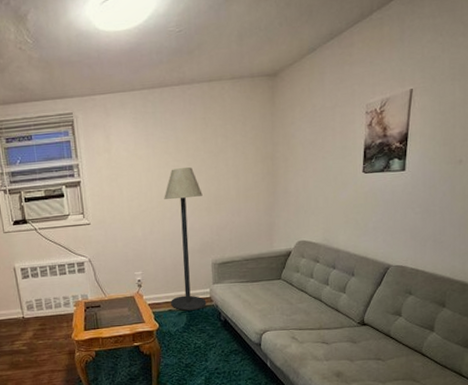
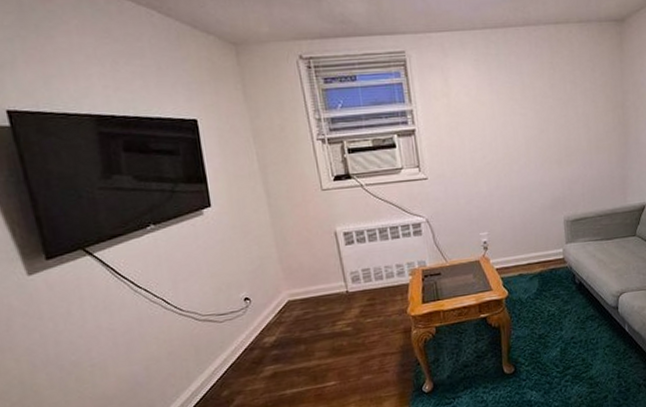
floor lamp: present [164,167,207,311] -> none [510,115,560,275]

